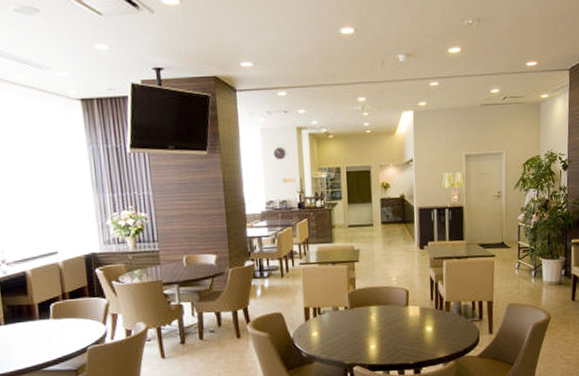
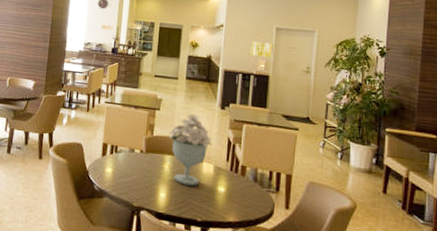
bouquet: none [370,259,414,333] -> present [167,114,212,186]

